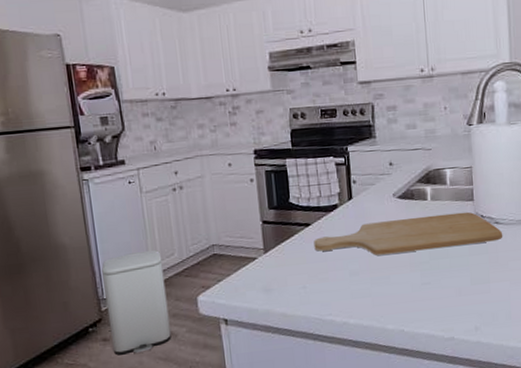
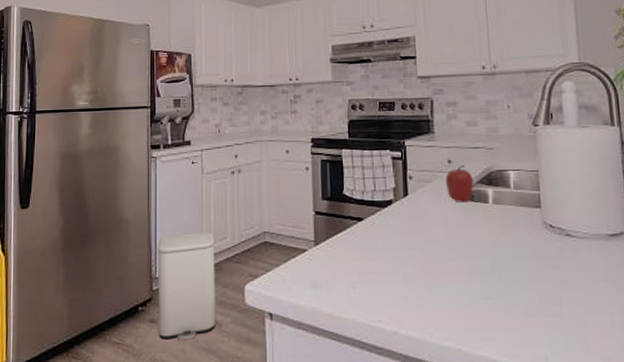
chopping board: present [314,212,503,256] -> none [366,219,576,259]
fruit: none [388,165,414,202] -> present [446,164,474,203]

